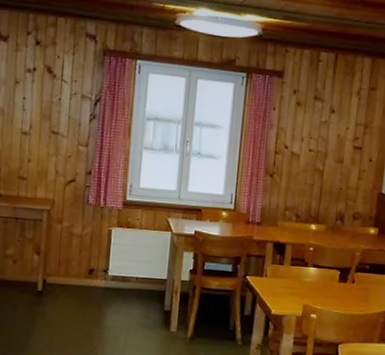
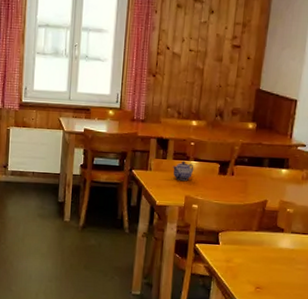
teapot: none [290,267,313,288] -> present [173,161,194,181]

